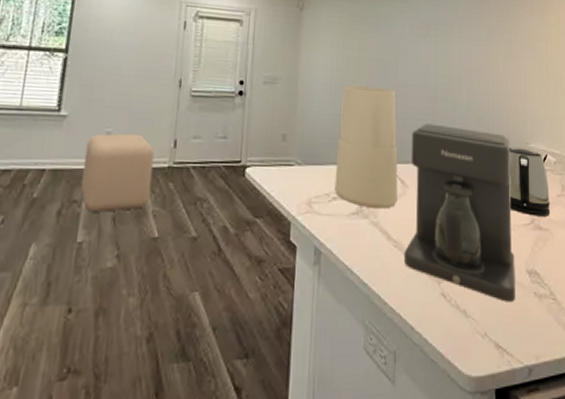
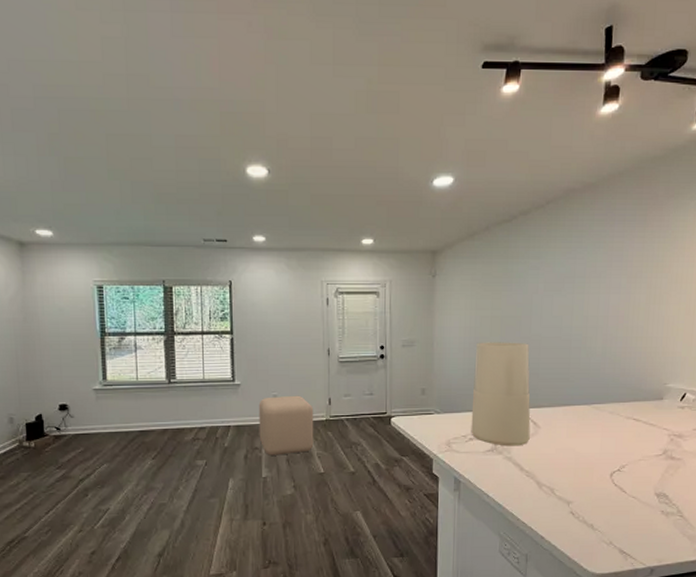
coffee maker: present [403,123,515,302] -> none [535,371,647,518]
kettle: present [509,146,551,216] -> none [642,387,686,448]

